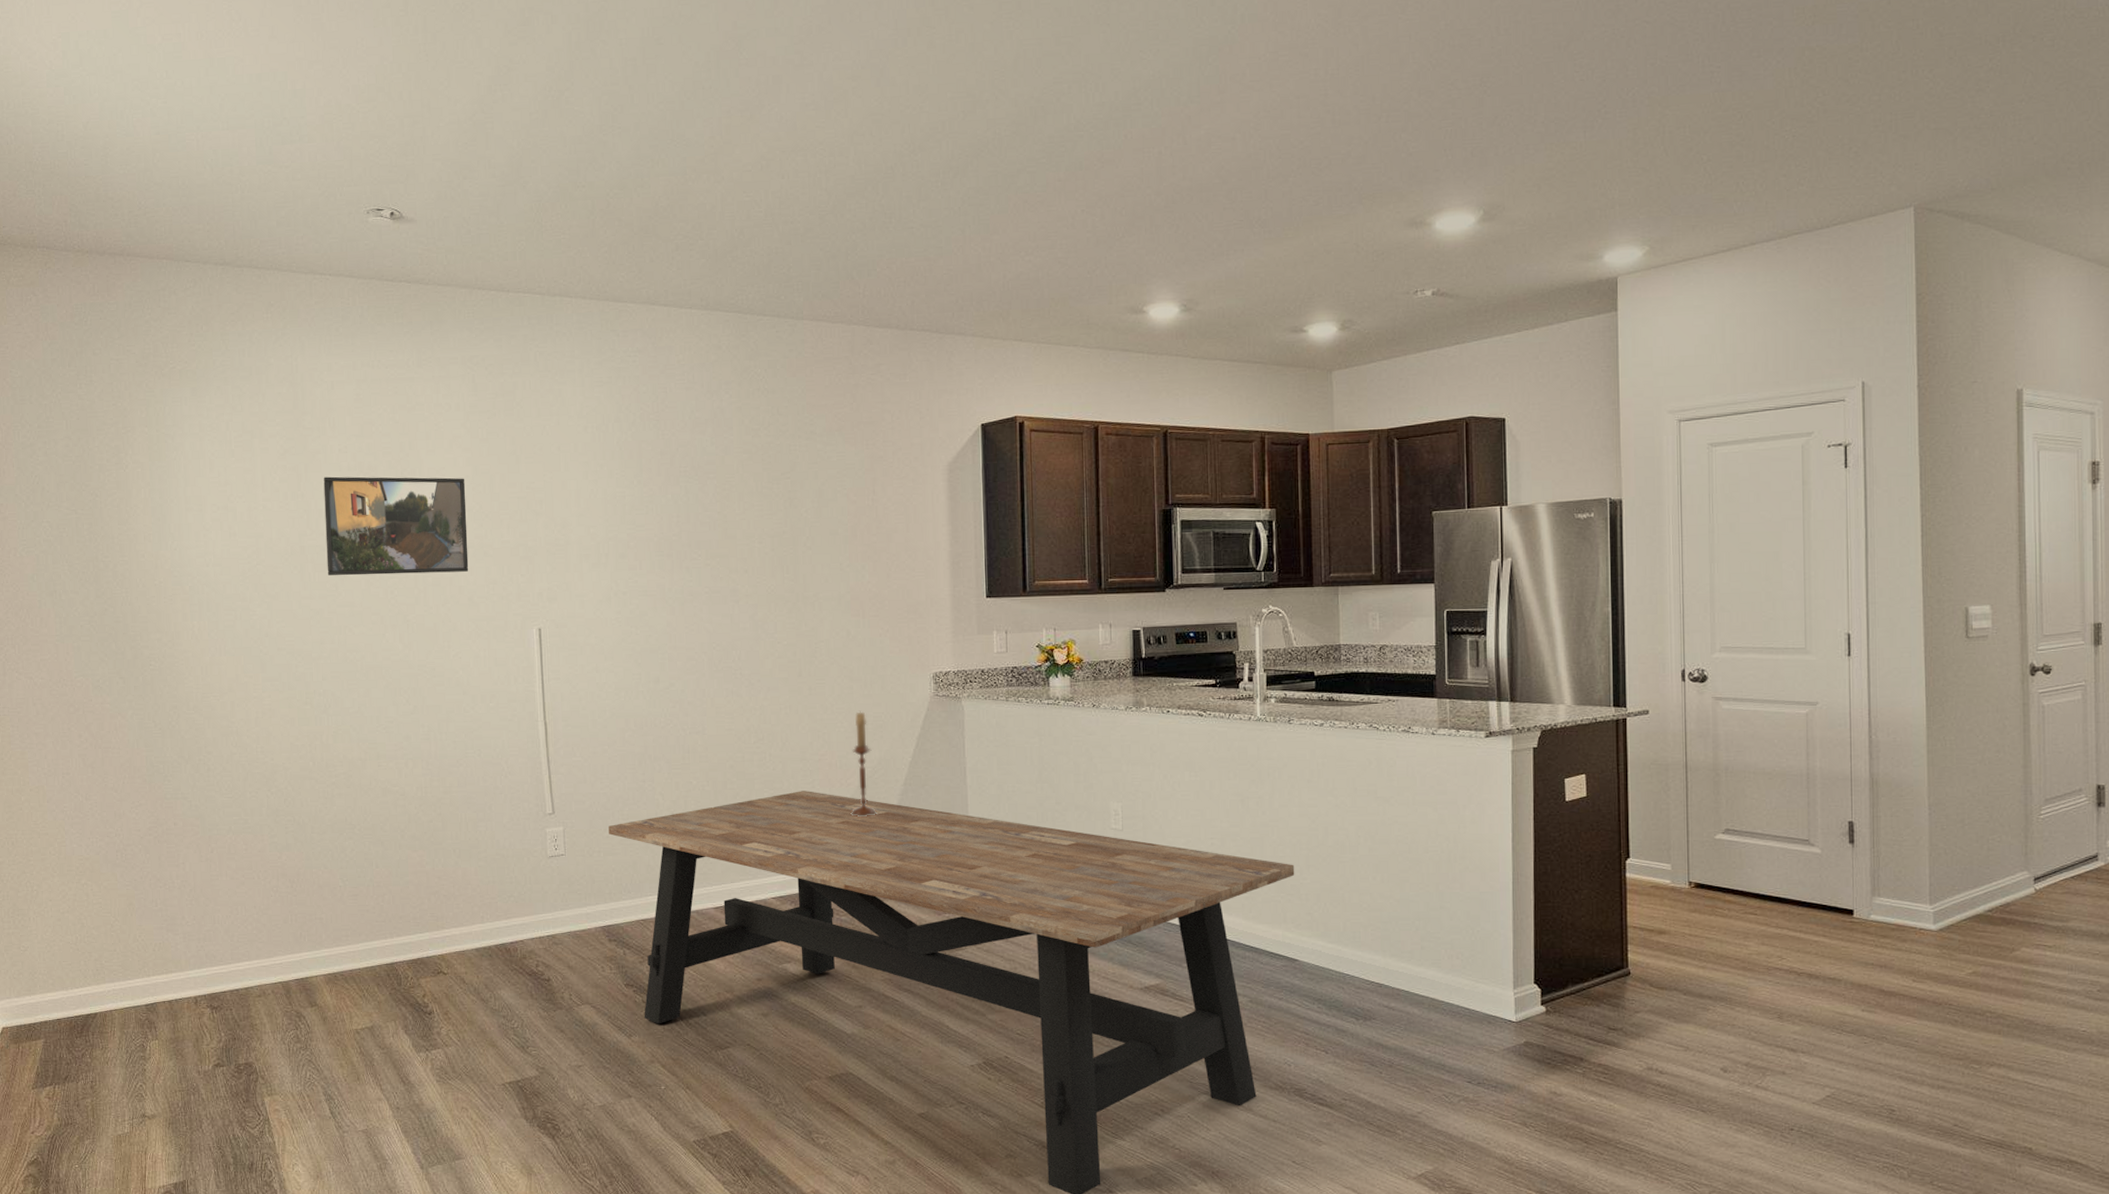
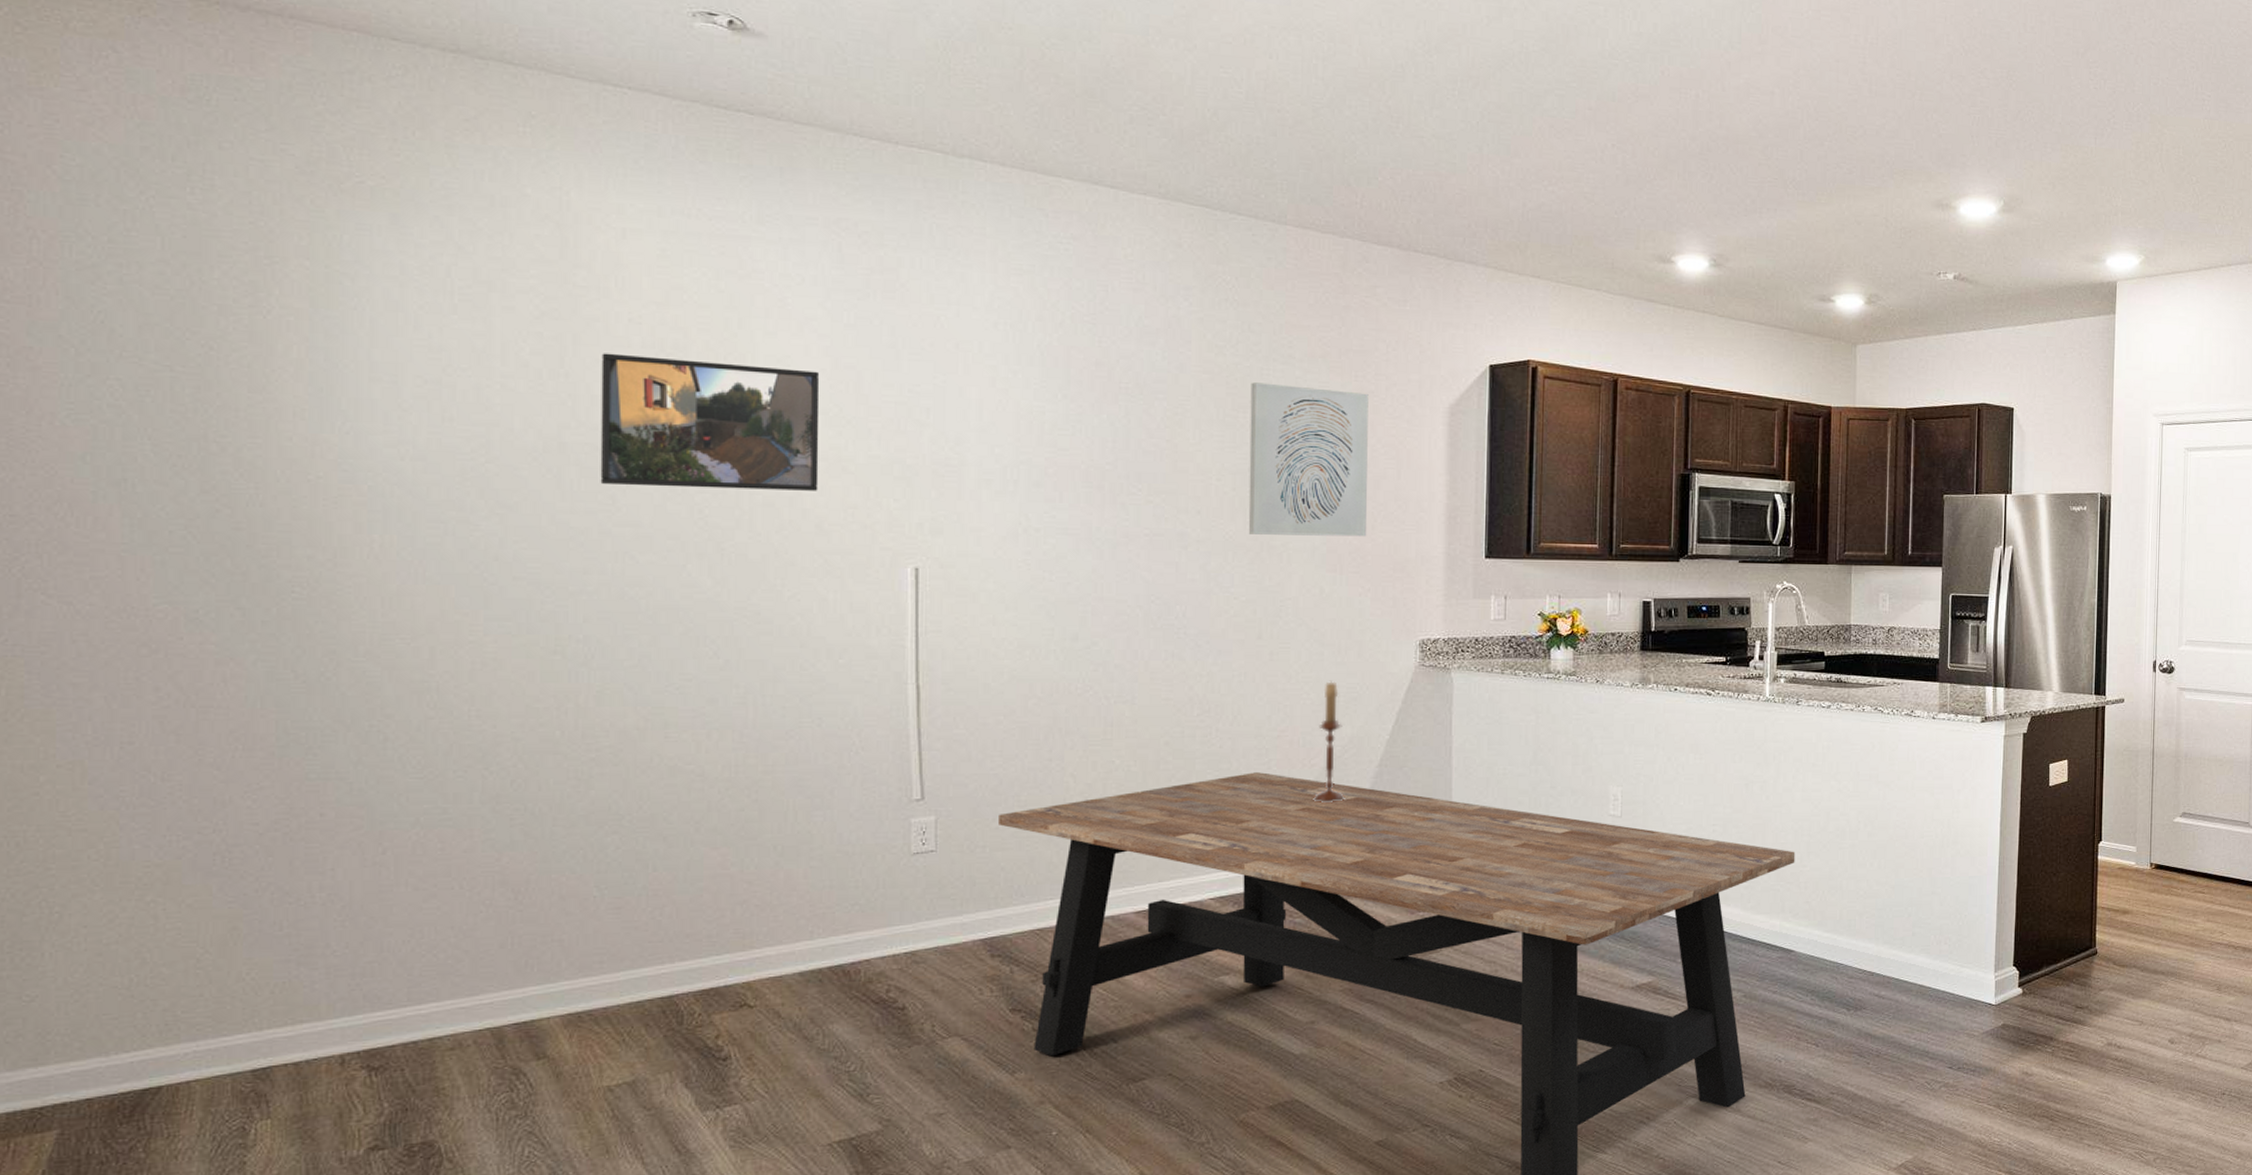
wall art: none [781,457,884,587] -> present [1248,382,1369,537]

